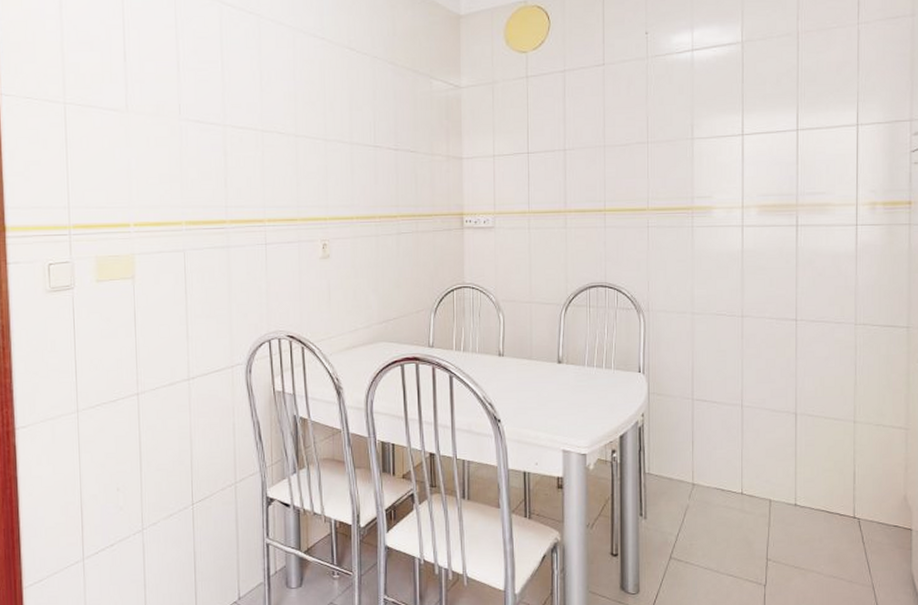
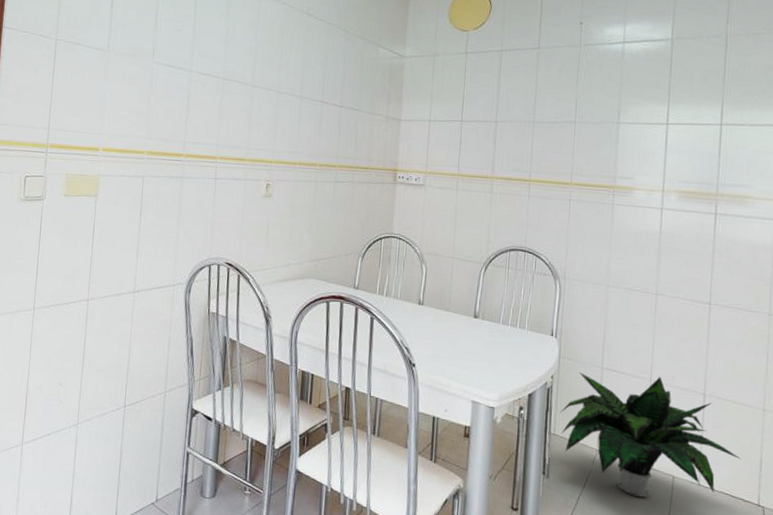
potted plant: none [654,401,835,525] -> present [560,372,741,497]

